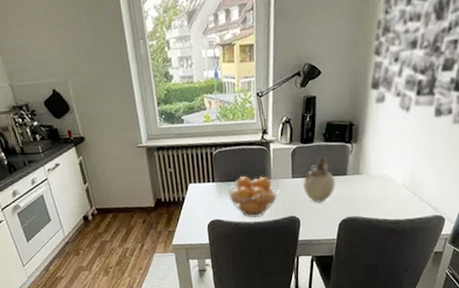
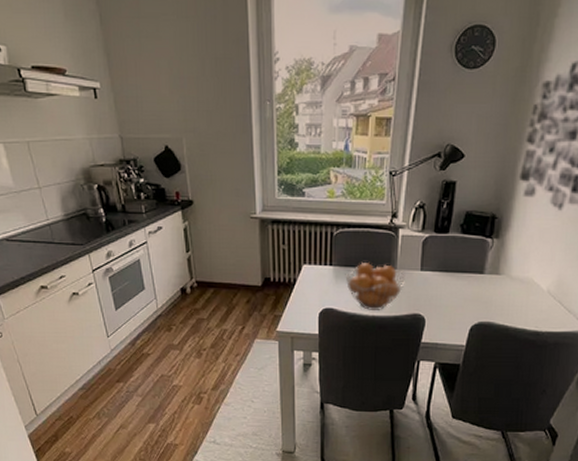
vase: present [303,157,335,203] -> none [432,251,470,301]

